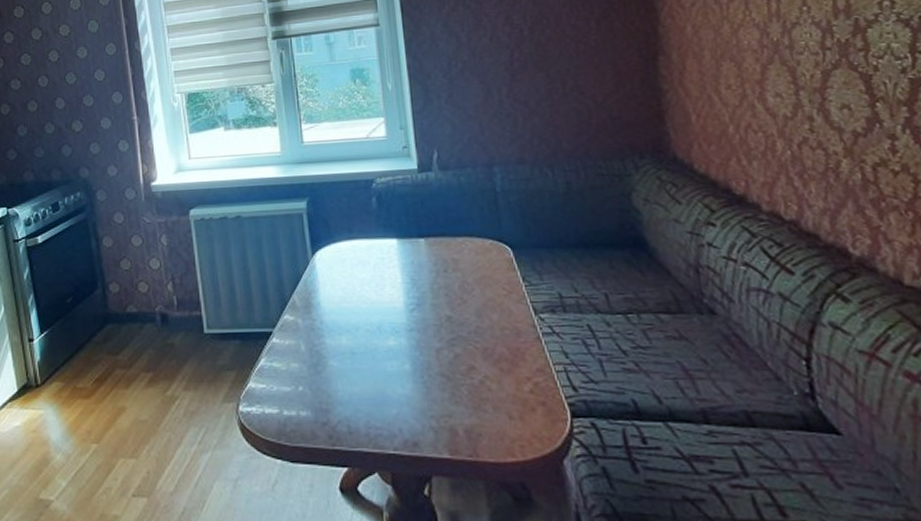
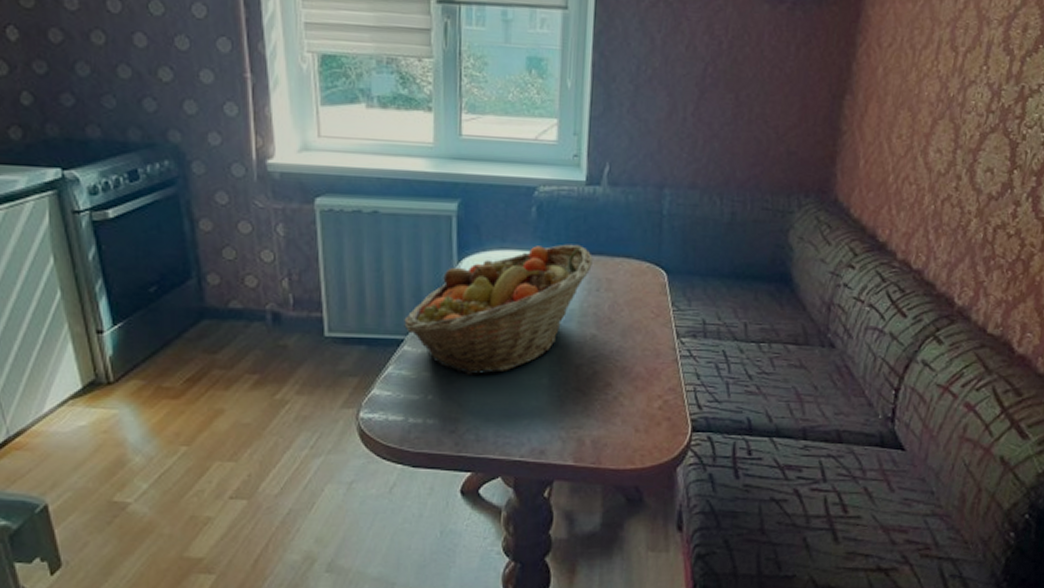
fruit basket: none [270,228,436,365] -> present [404,244,593,375]

